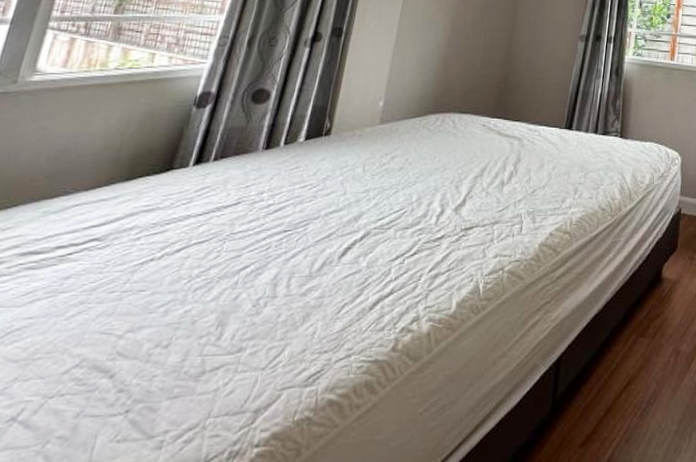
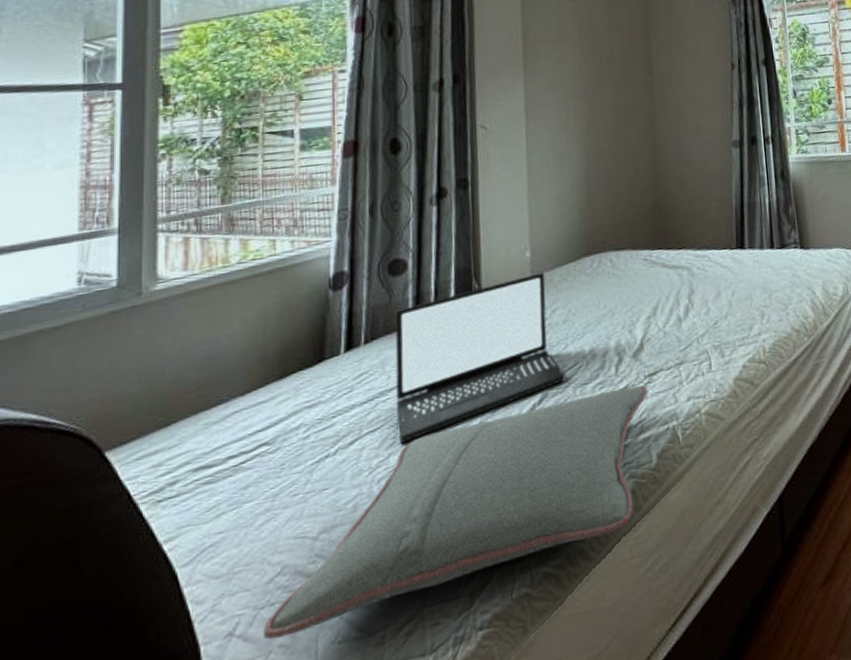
pillow: none [45,237,462,430] -> present [264,385,648,640]
laptop: none [224,122,393,258] -> present [395,272,566,443]

